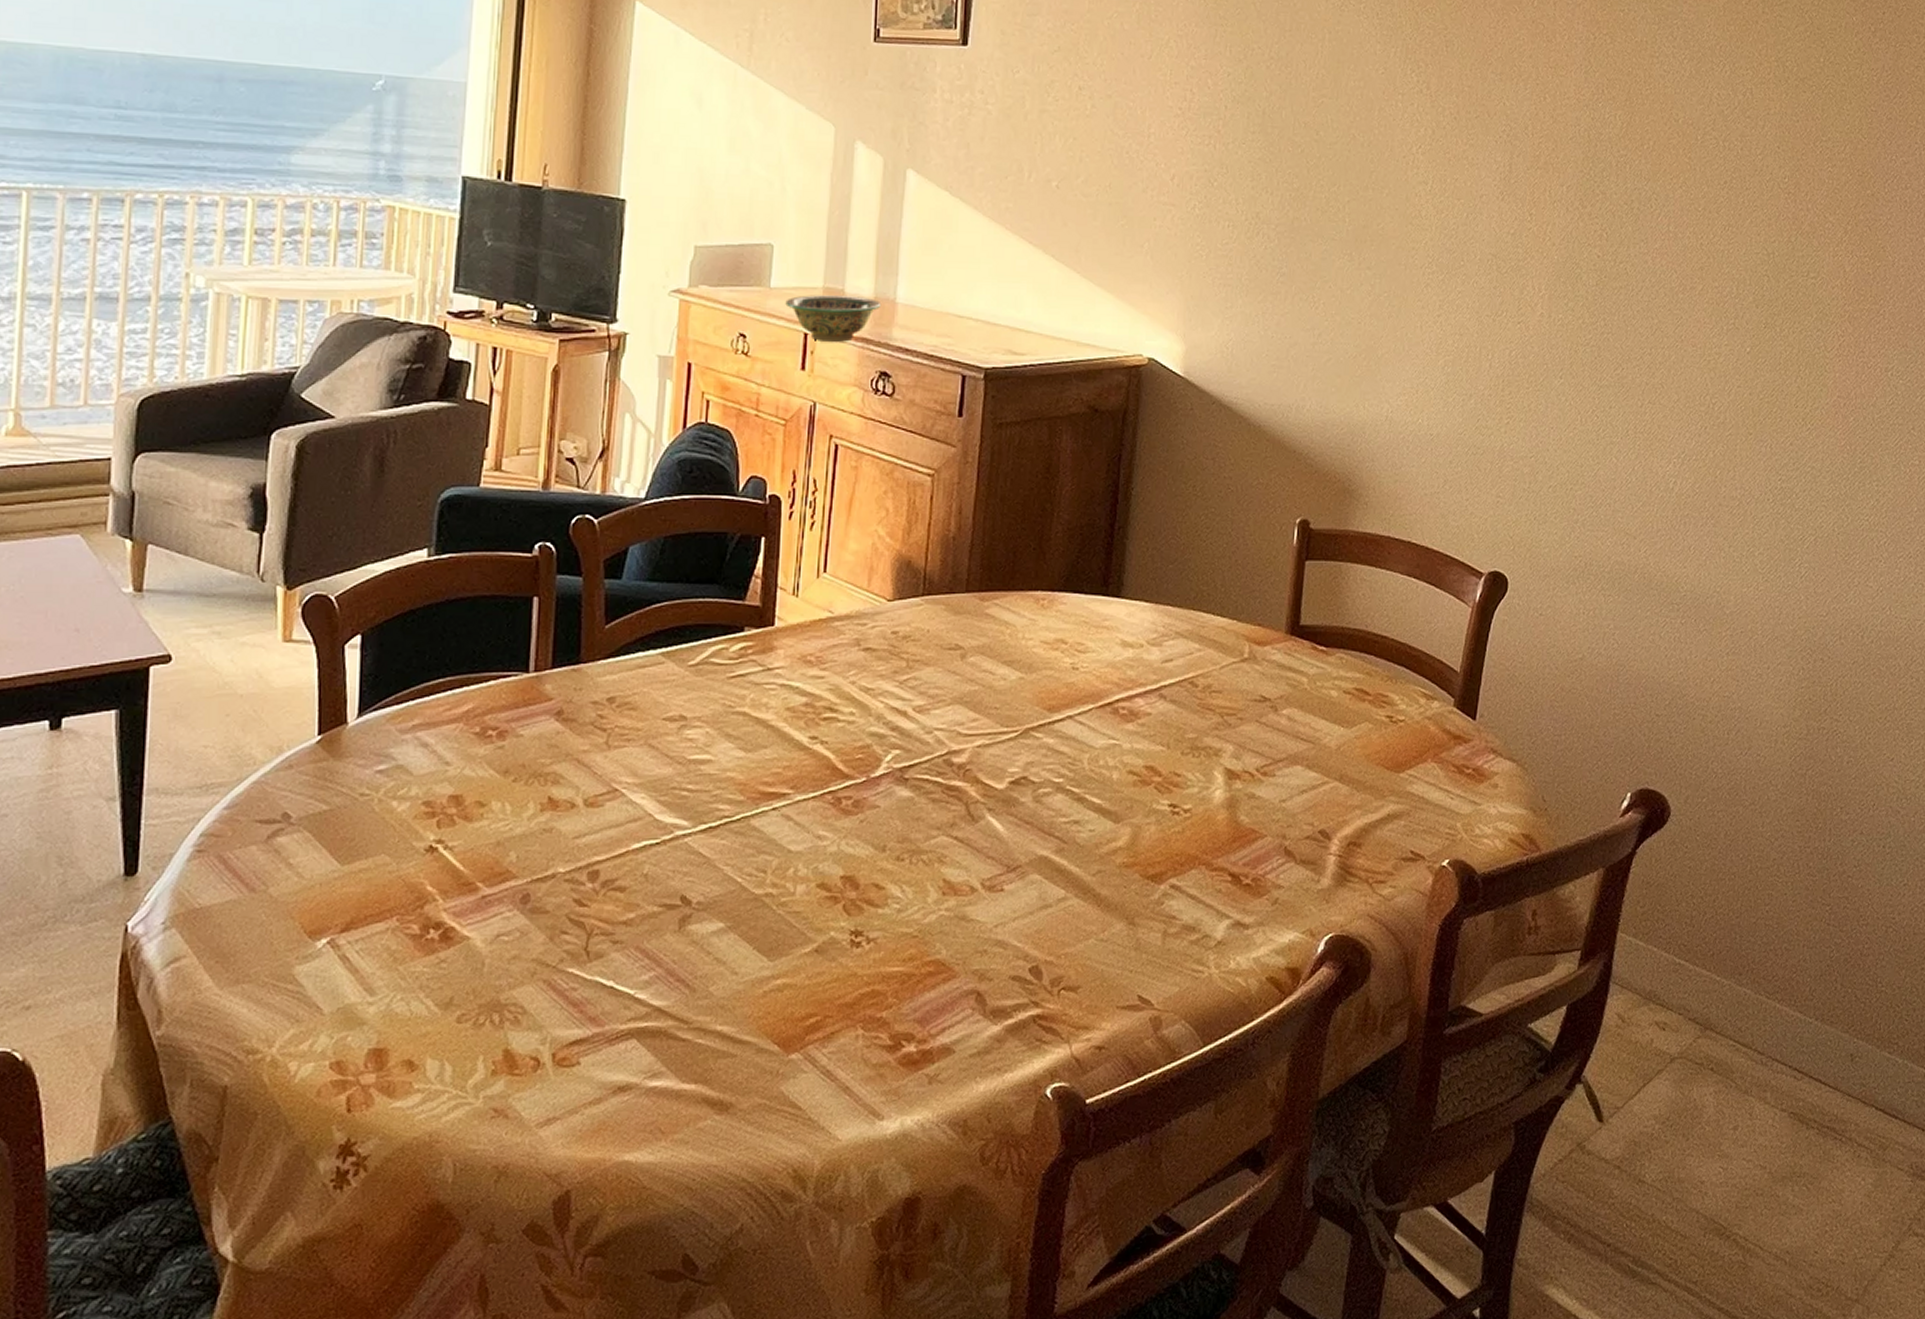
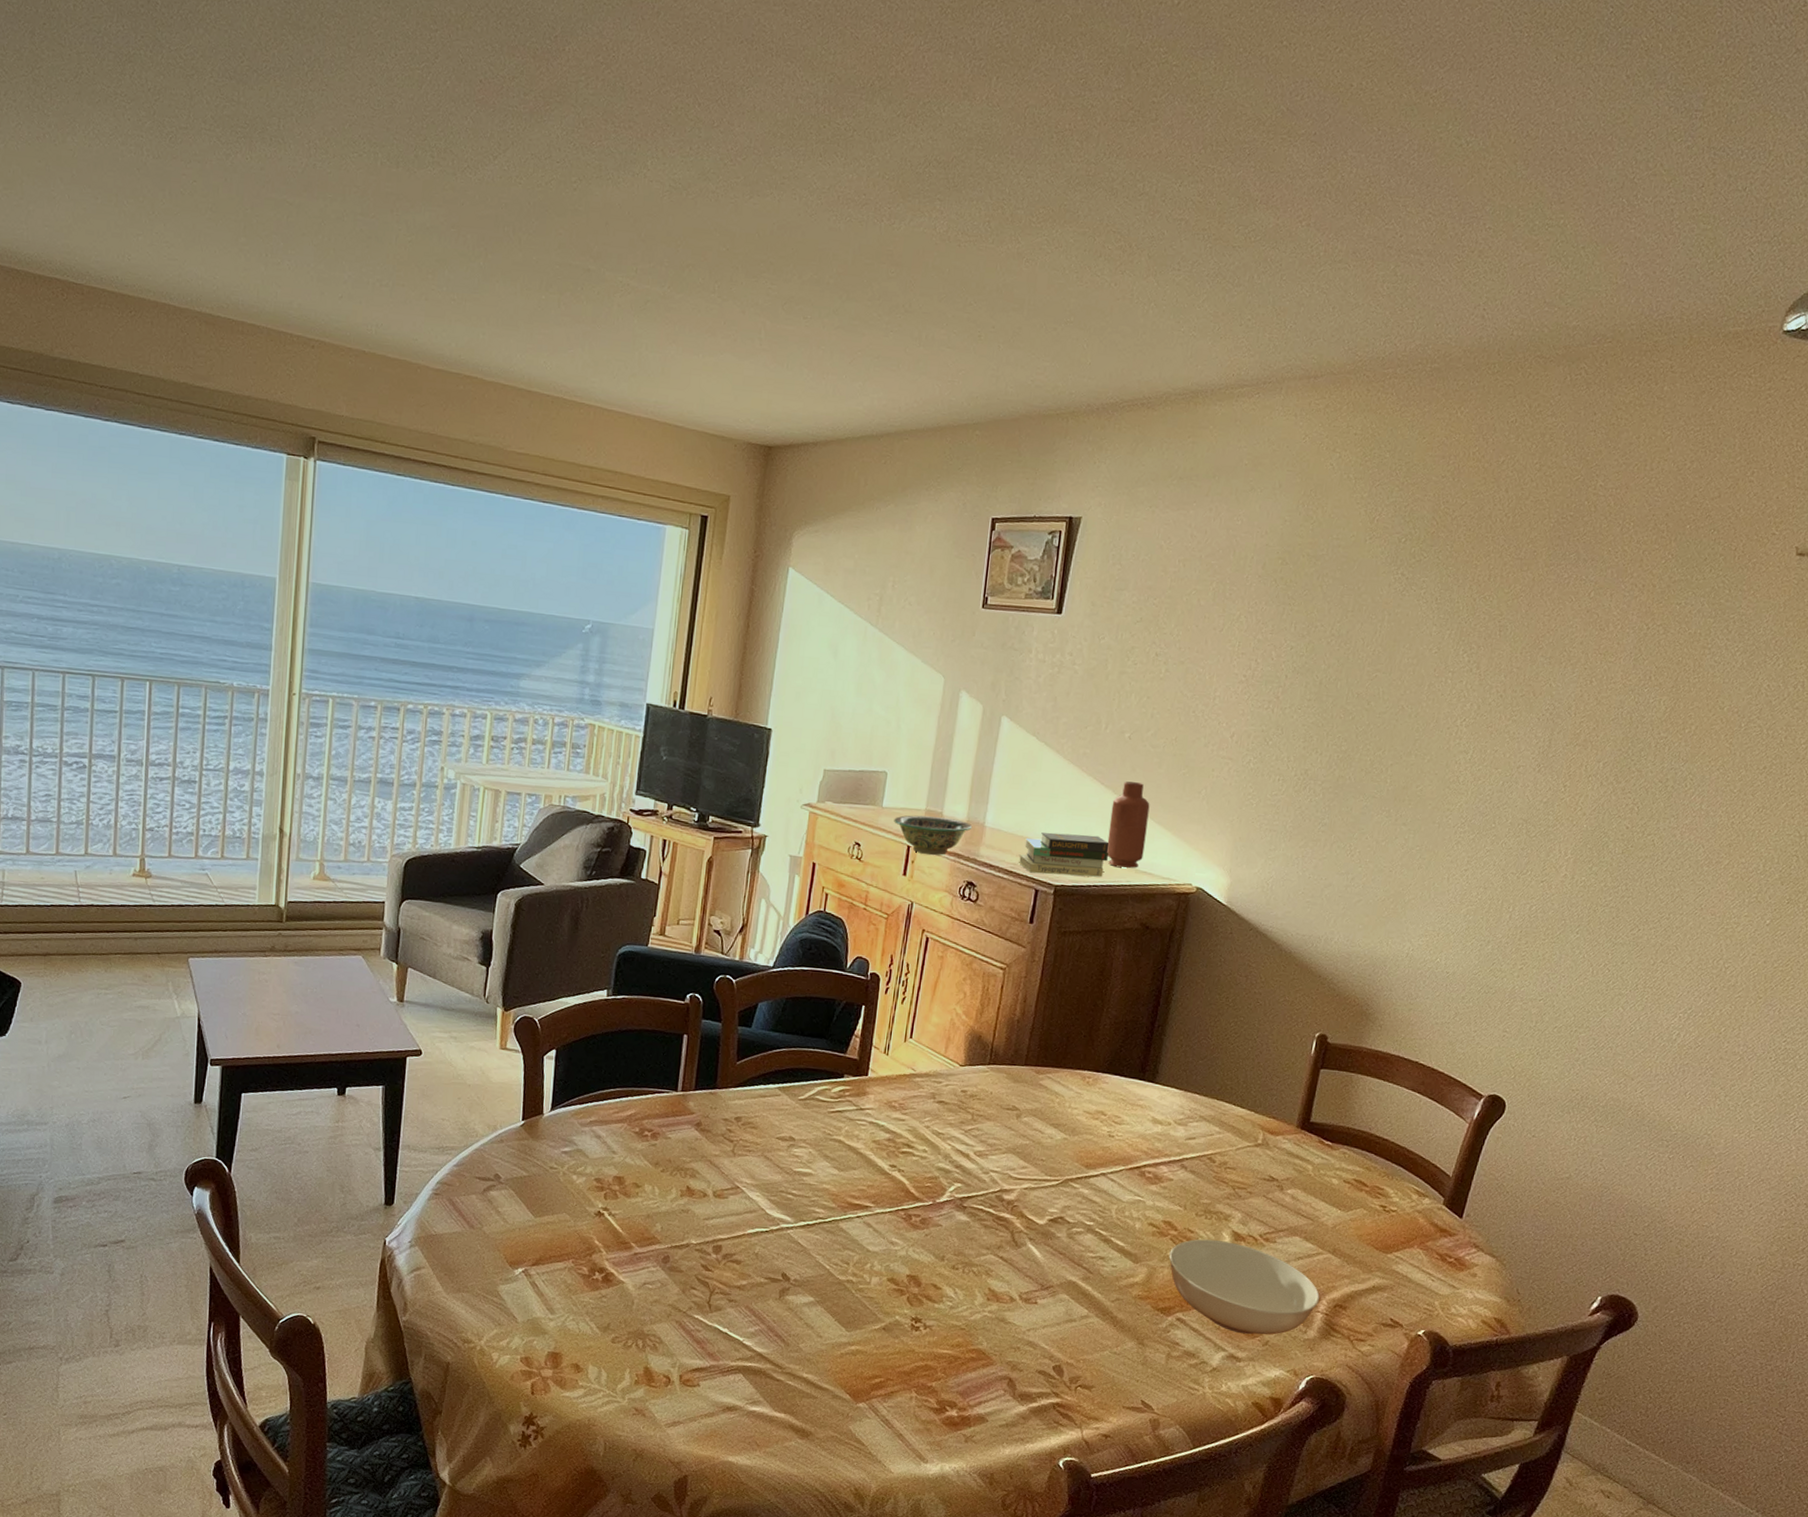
books: none [939,304,1044,356] -> present [1018,832,1110,877]
vase: none [1042,238,1087,342] -> present [1107,781,1150,869]
bowl: none [1155,782,1330,894] -> present [1169,1239,1320,1335]

